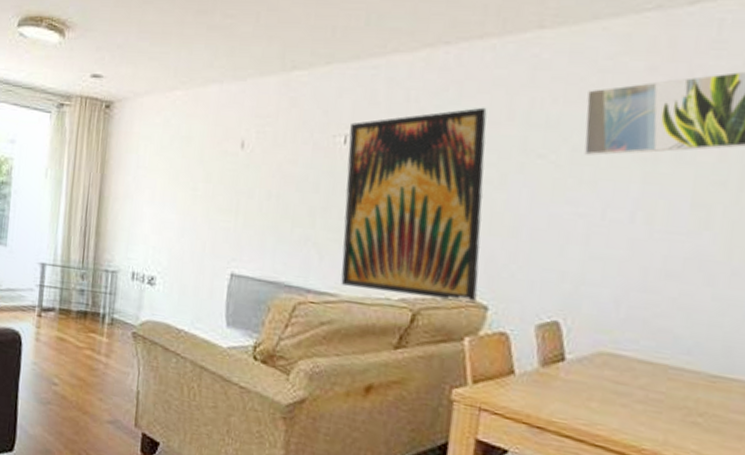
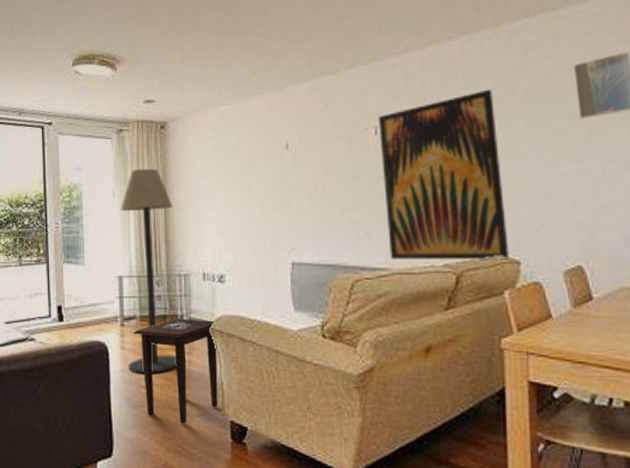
floor lamp: none [40,149,109,372] -> present [120,168,177,374]
side table: none [50,316,138,429] -> present [133,318,218,424]

